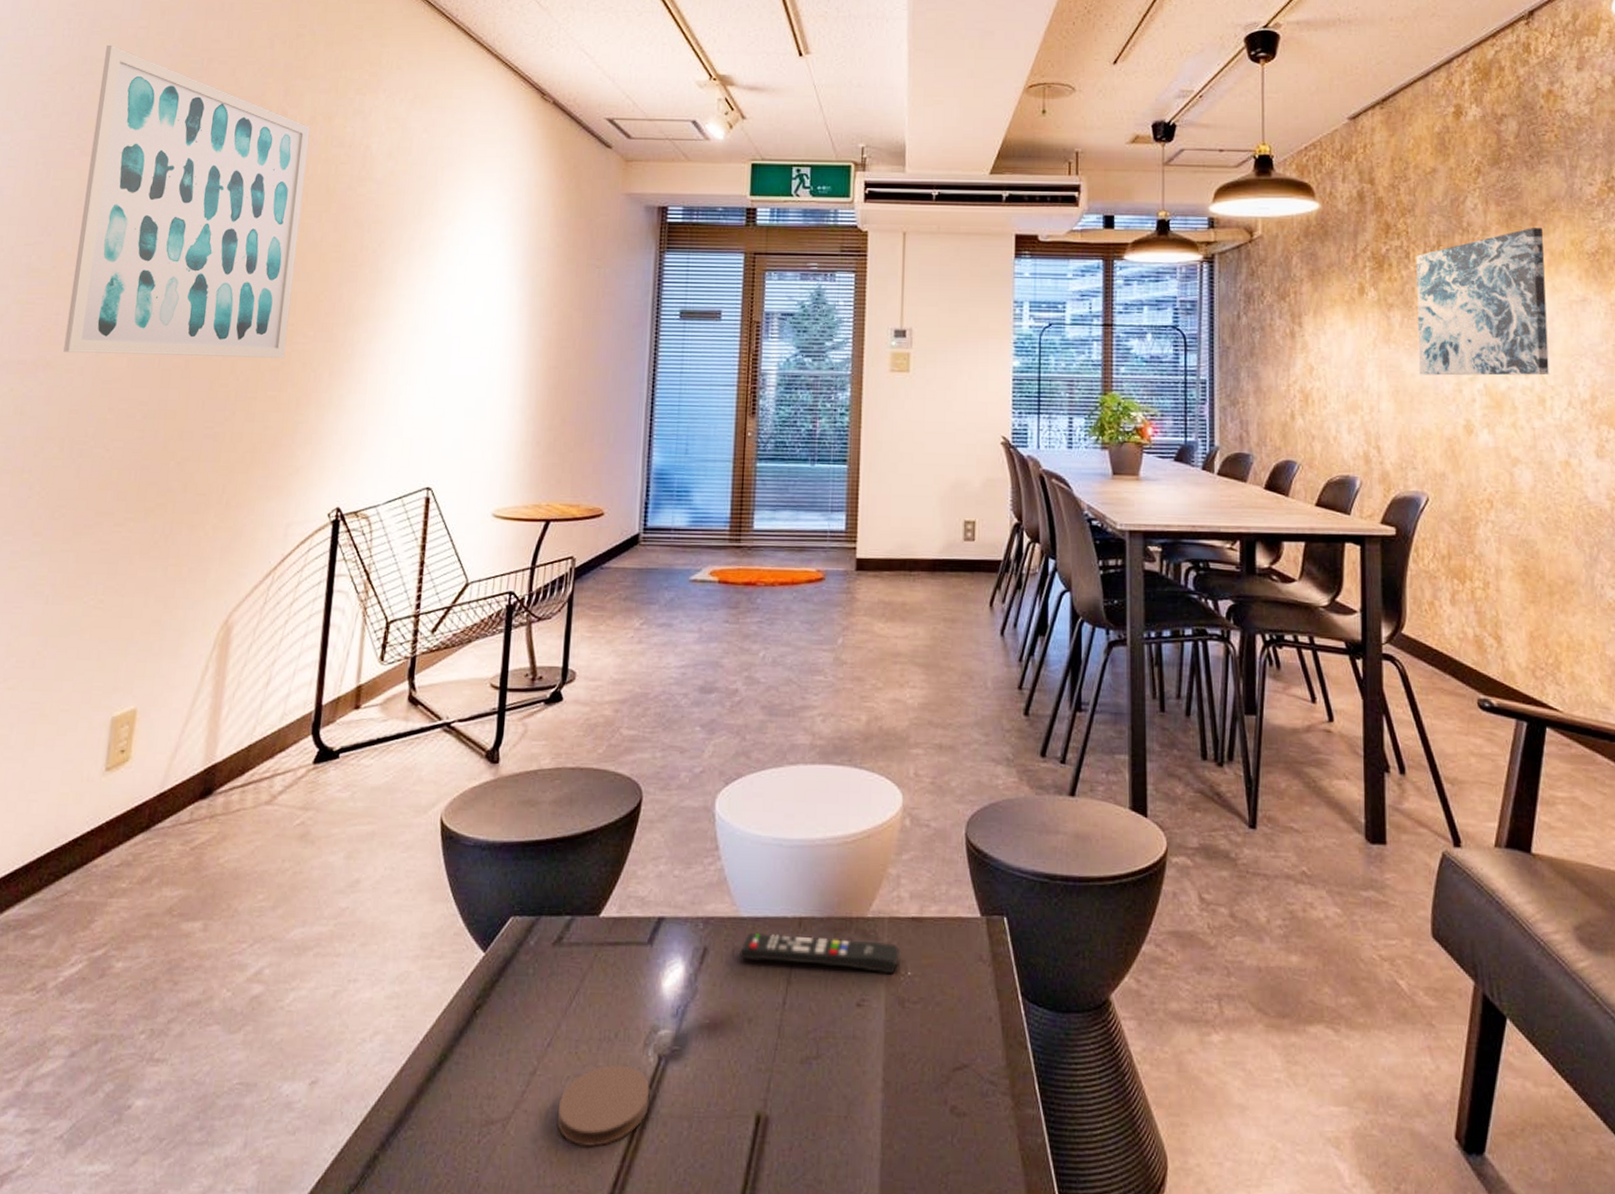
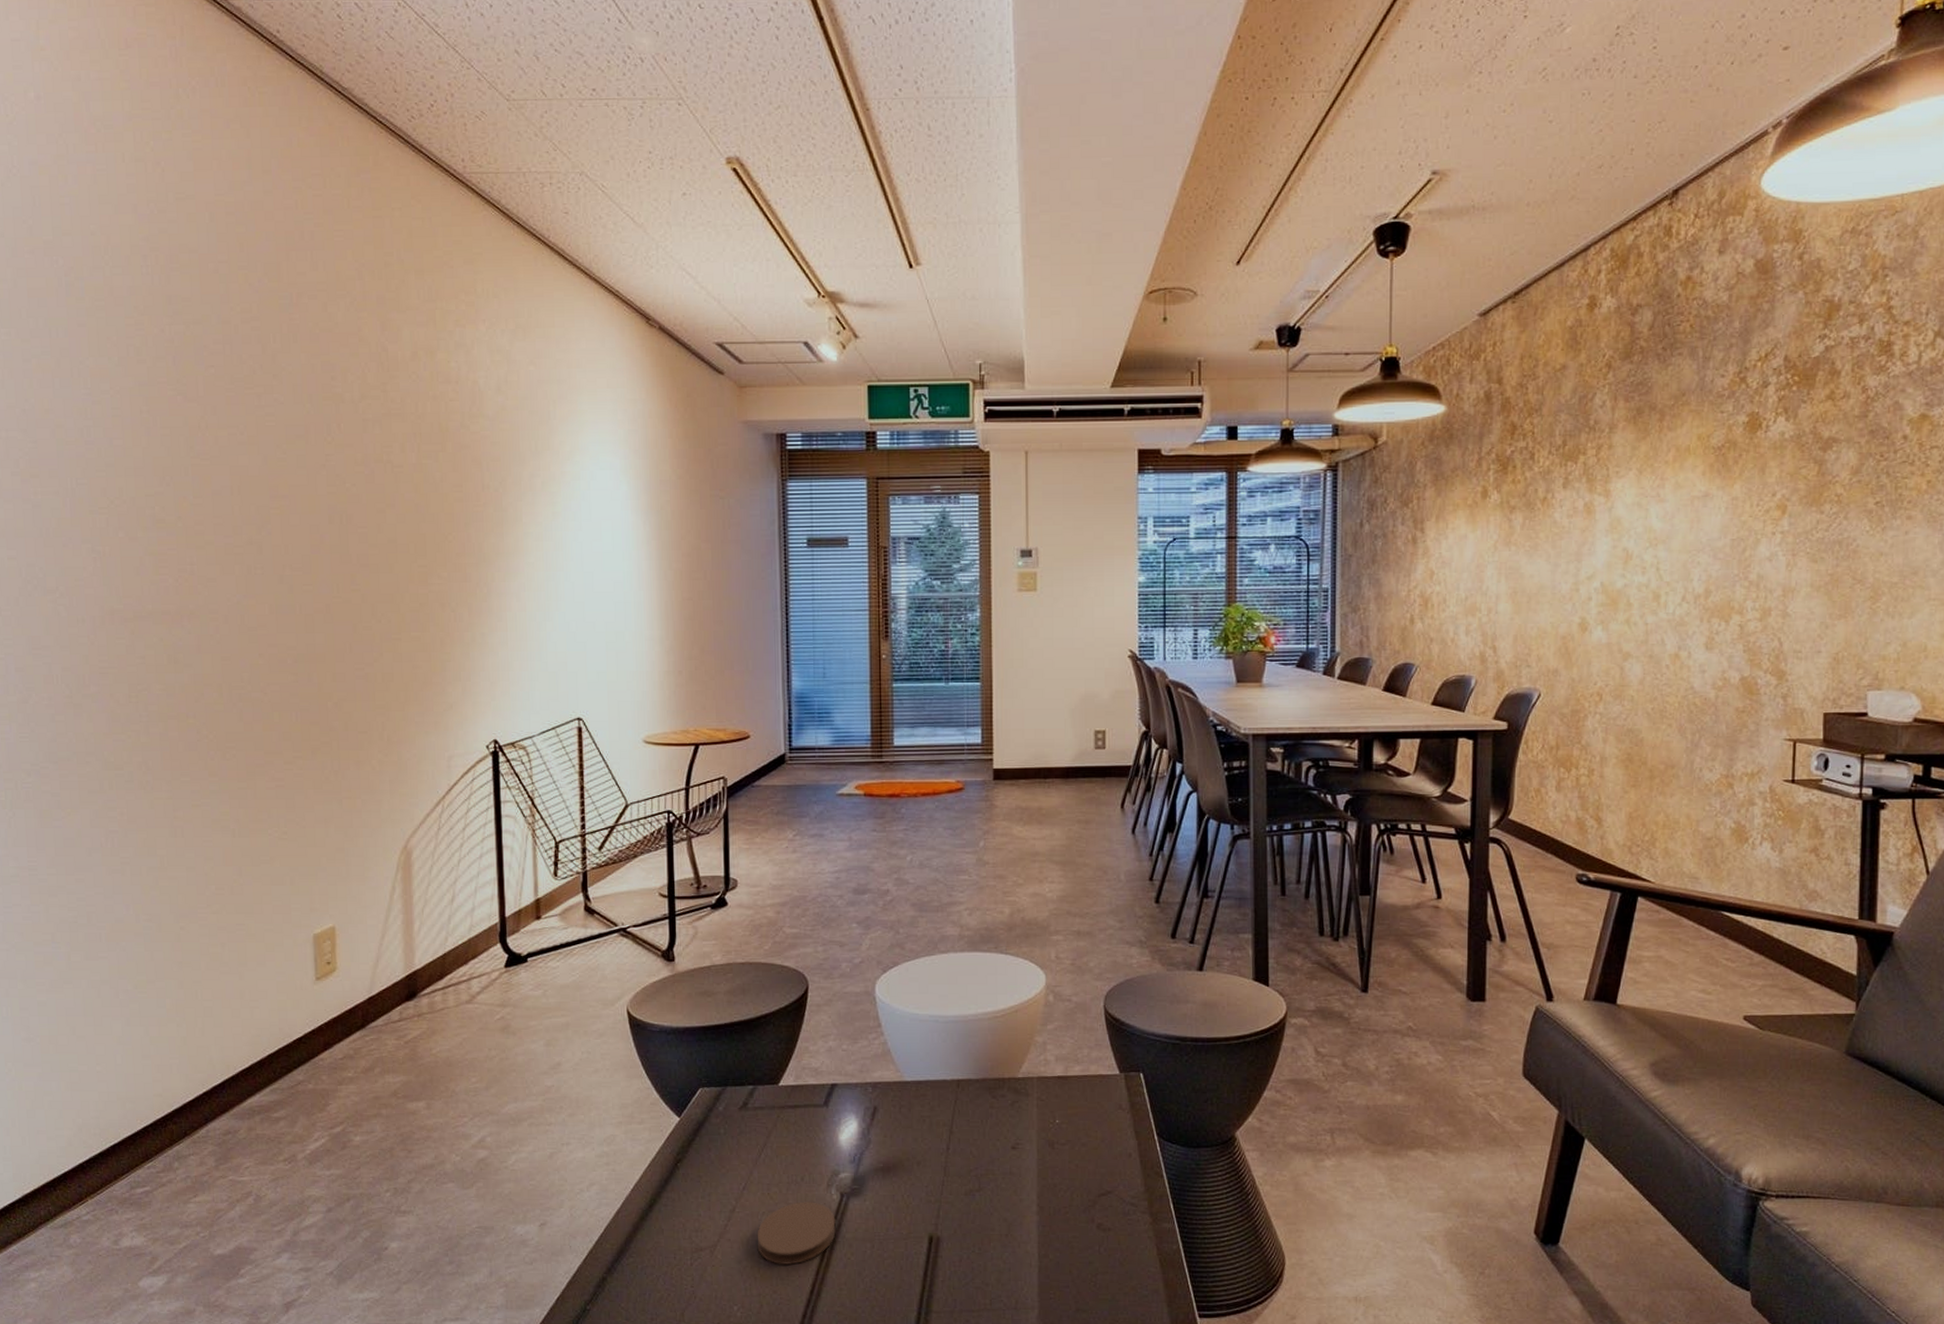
wall art: present [63,44,310,359] -> none [189,282,423,601]
remote control: present [740,933,901,975] -> none [906,1094,1049,1123]
wall art: present [1416,228,1549,376] -> none [1537,423,1670,576]

